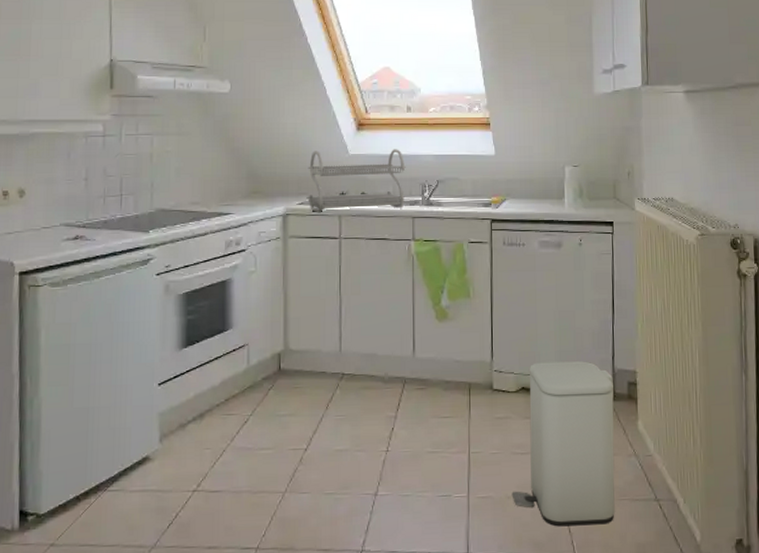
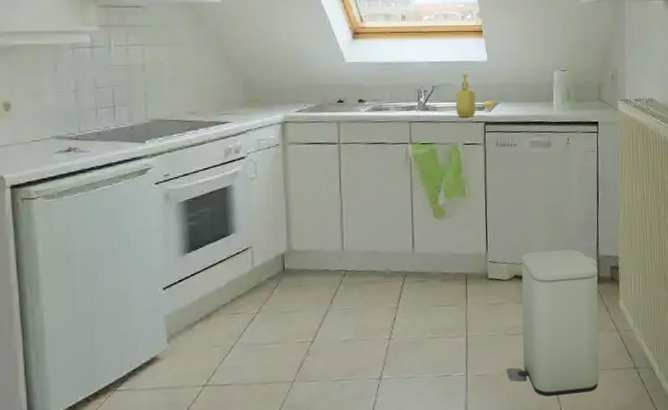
dish rack: present [307,149,406,213] -> none [305,56,402,120]
soap dispenser: none [460,168,482,214] -> present [455,73,476,117]

